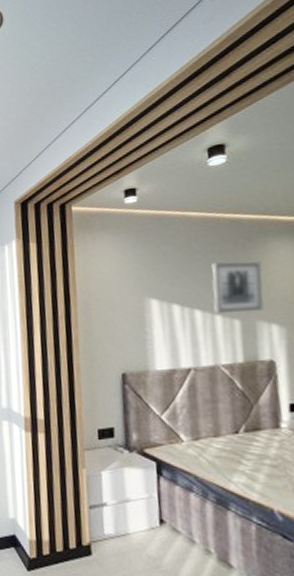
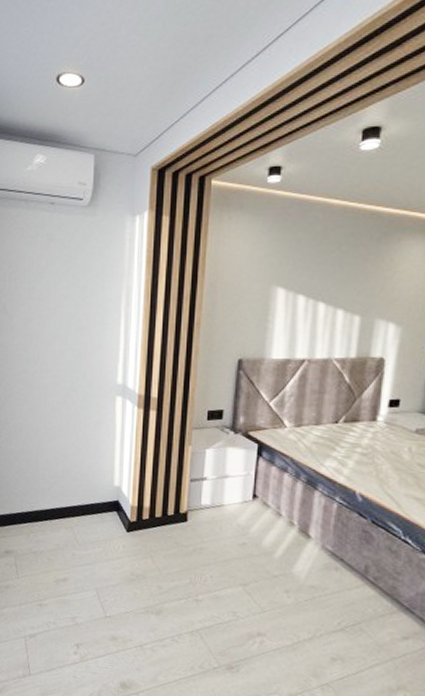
wall art: present [211,261,264,314] -> none [338,256,391,309]

